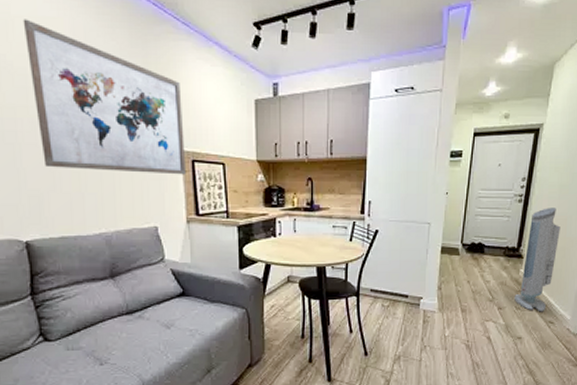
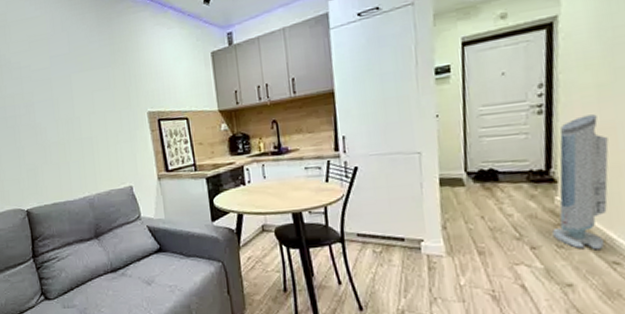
wall art: present [23,19,187,175] -> none [16,22,154,143]

